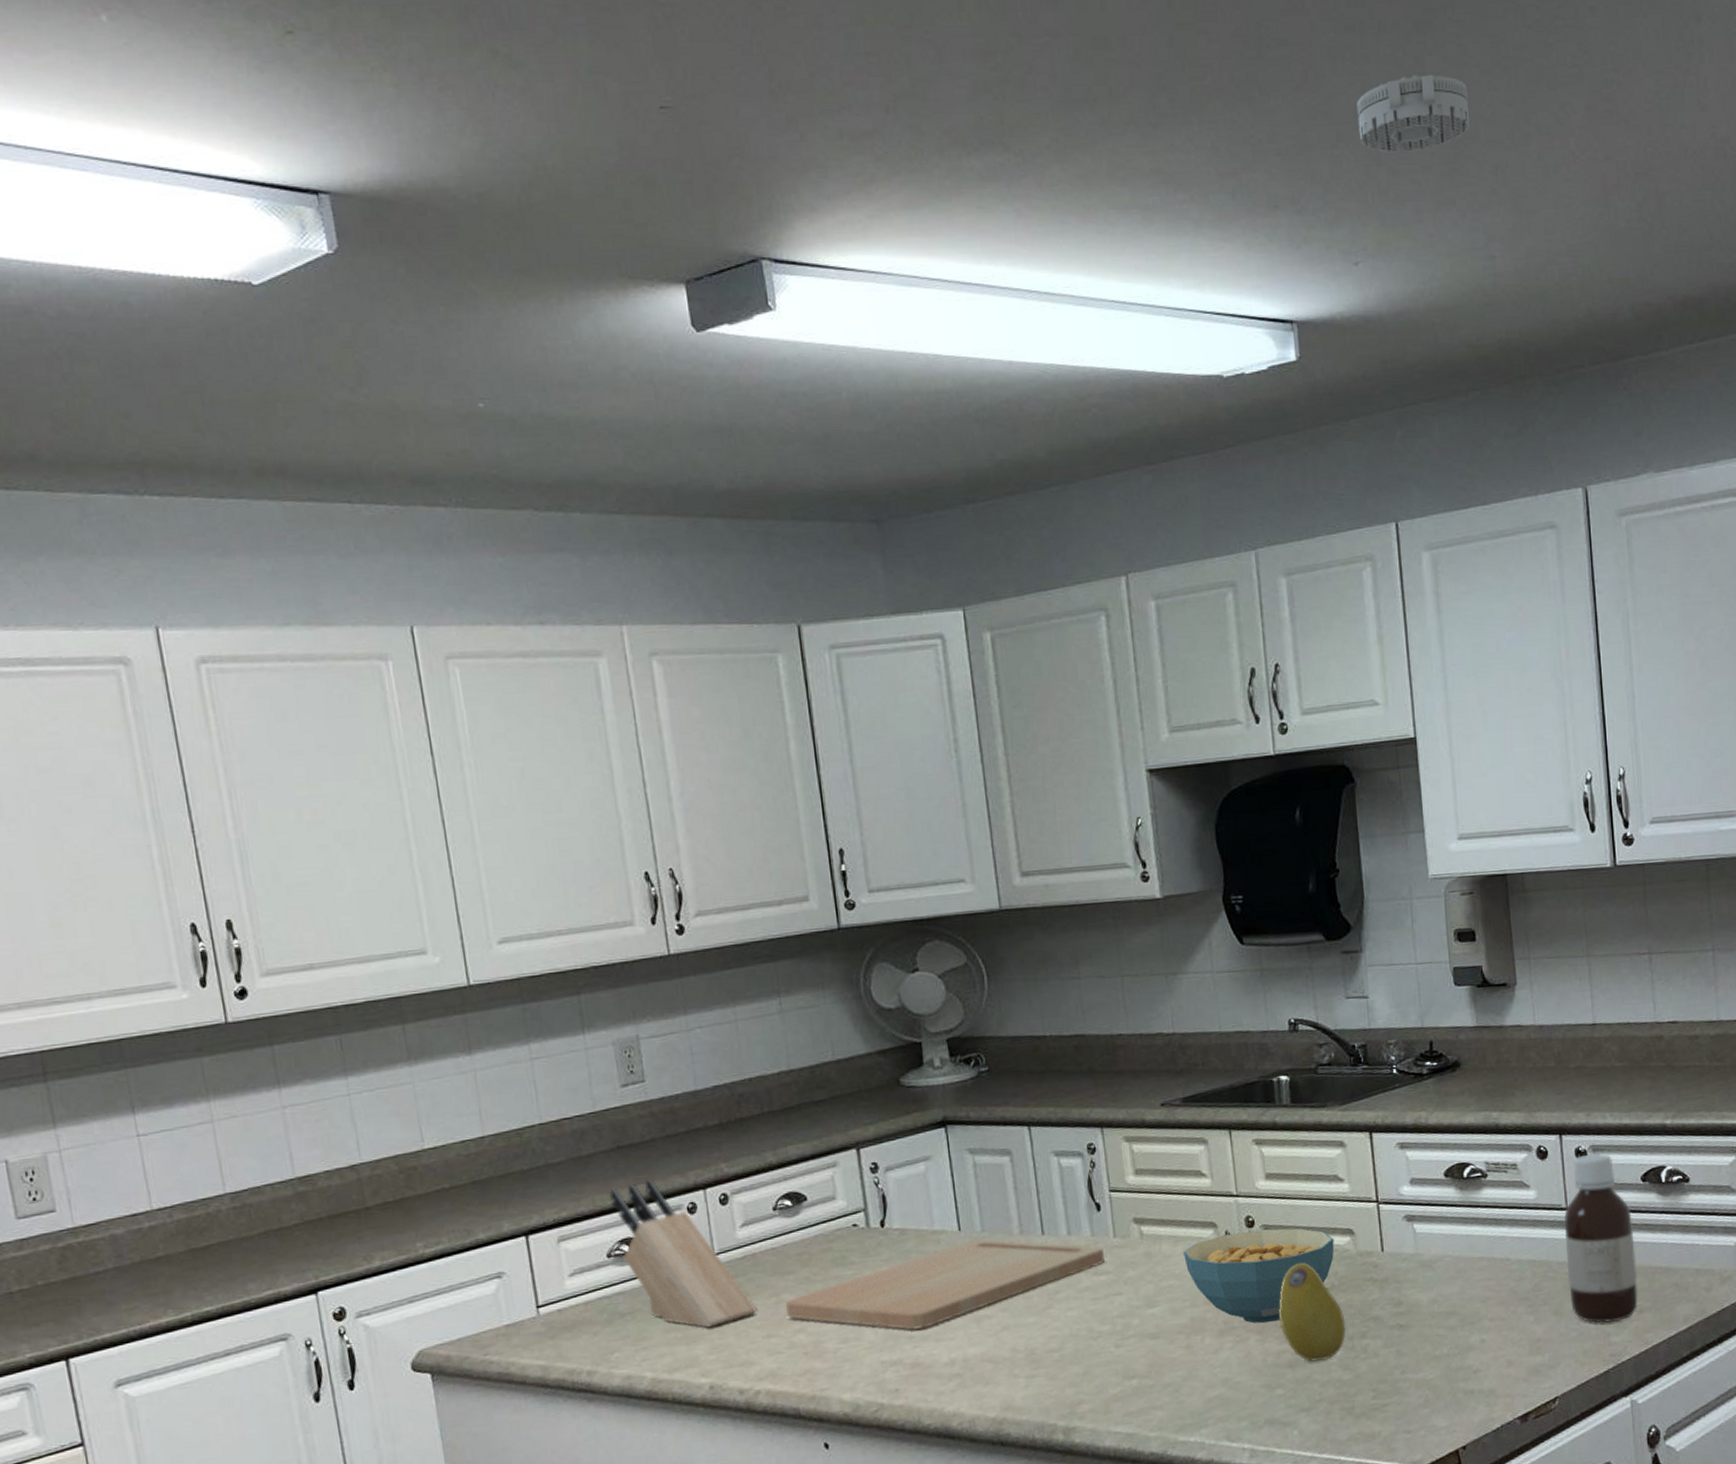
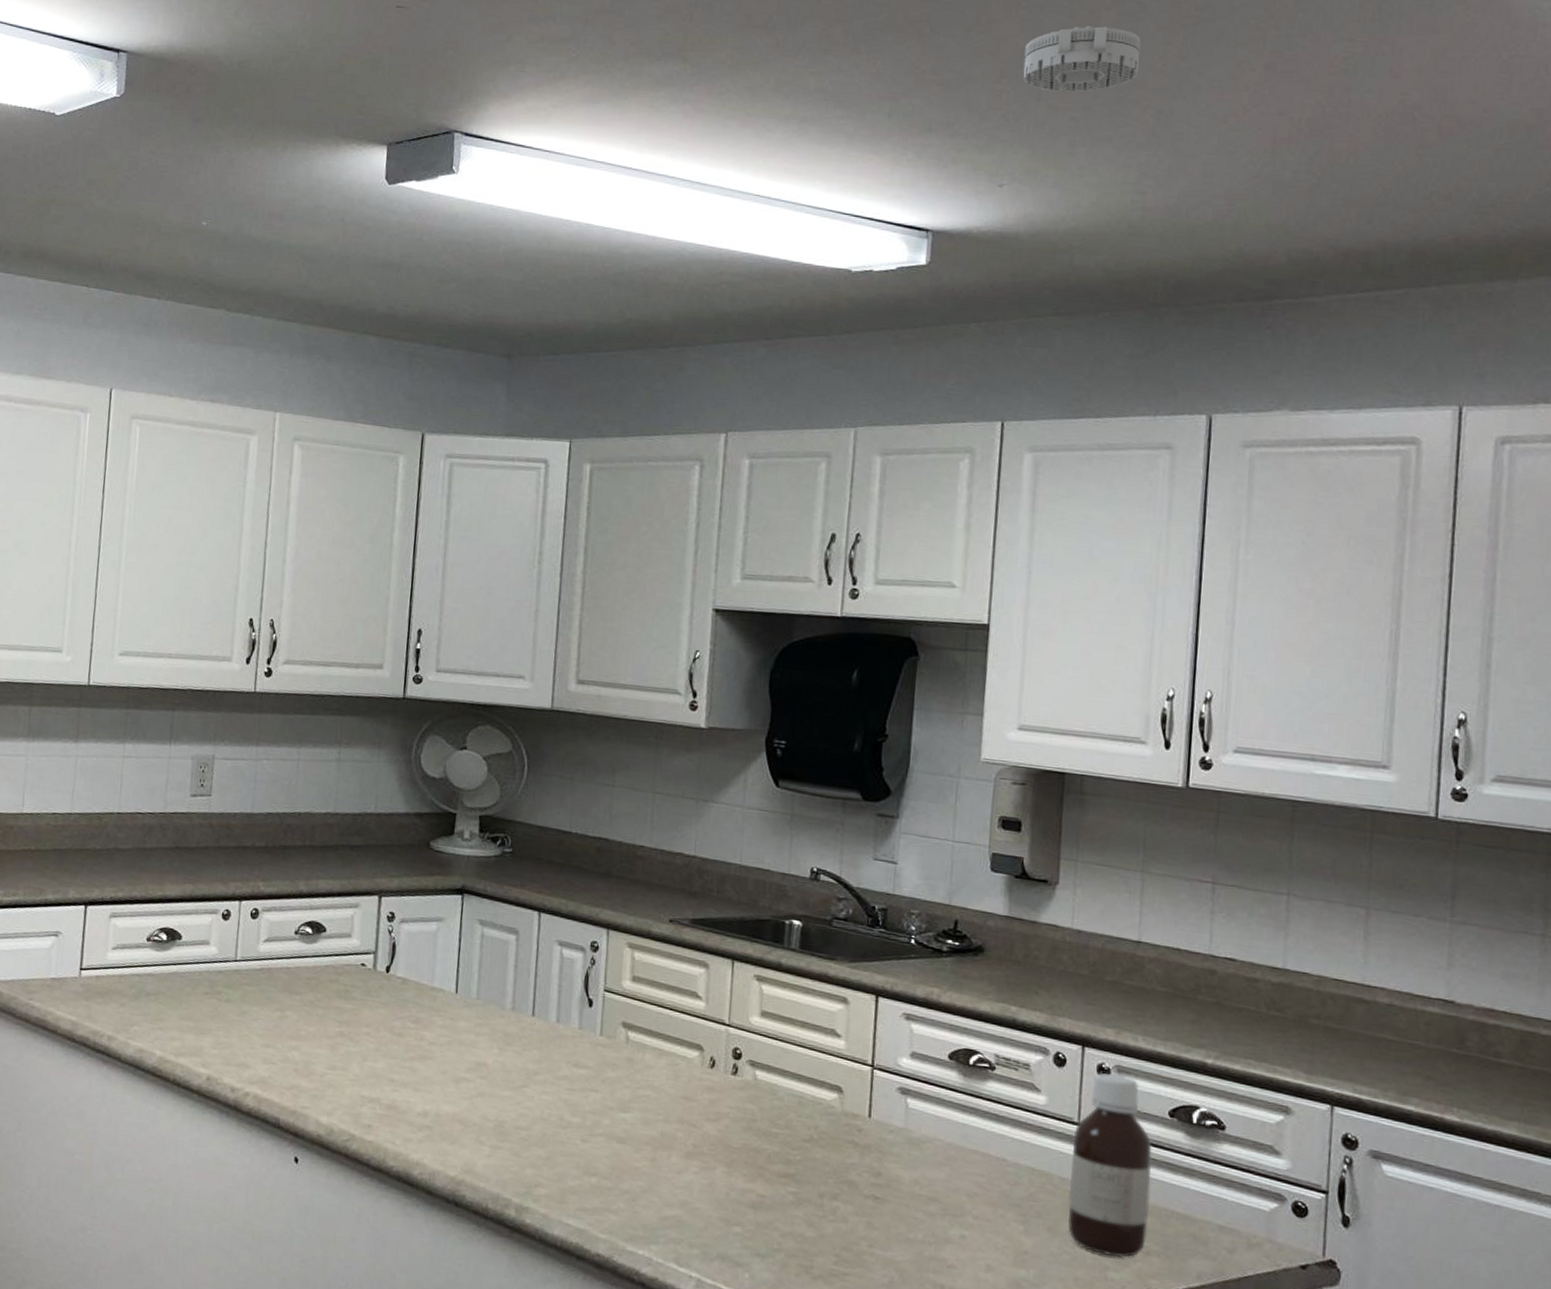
knife block: present [609,1179,757,1328] -> none [159,881,262,1025]
cutting board: present [786,1239,1104,1331] -> none [287,1004,588,1076]
cereal bowl: present [1183,1228,1335,1324] -> none [665,1059,821,1159]
fruit: present [1279,1263,1346,1362] -> none [750,1107,818,1212]

